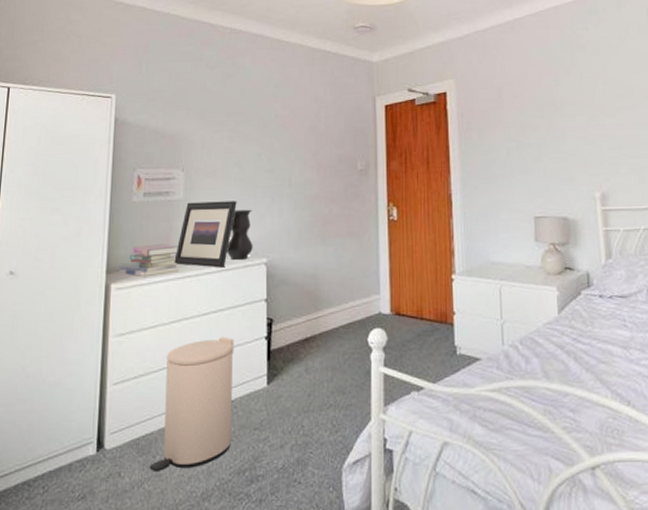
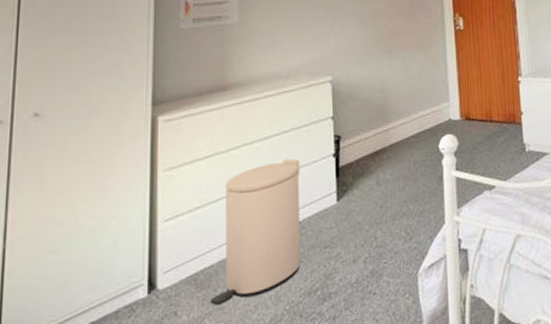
books: present [119,243,179,277] -> none [166,69,236,107]
picture frame: present [174,201,237,268] -> none [230,21,298,90]
vase: present [226,209,253,261] -> none [287,28,316,81]

